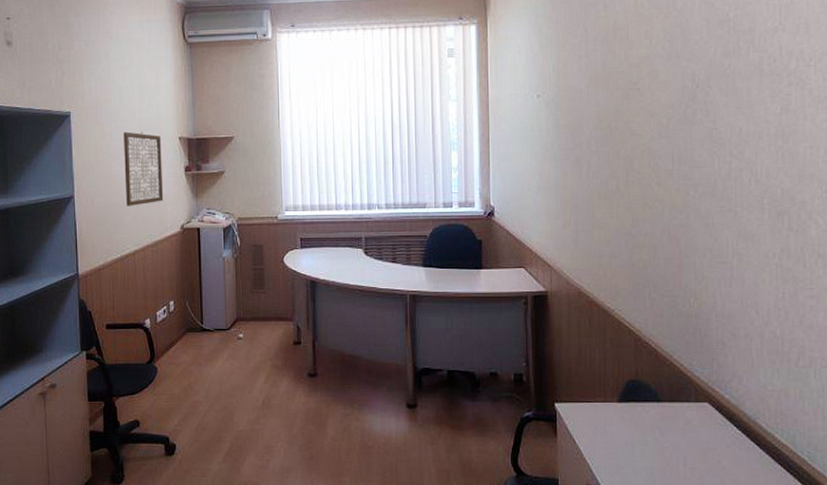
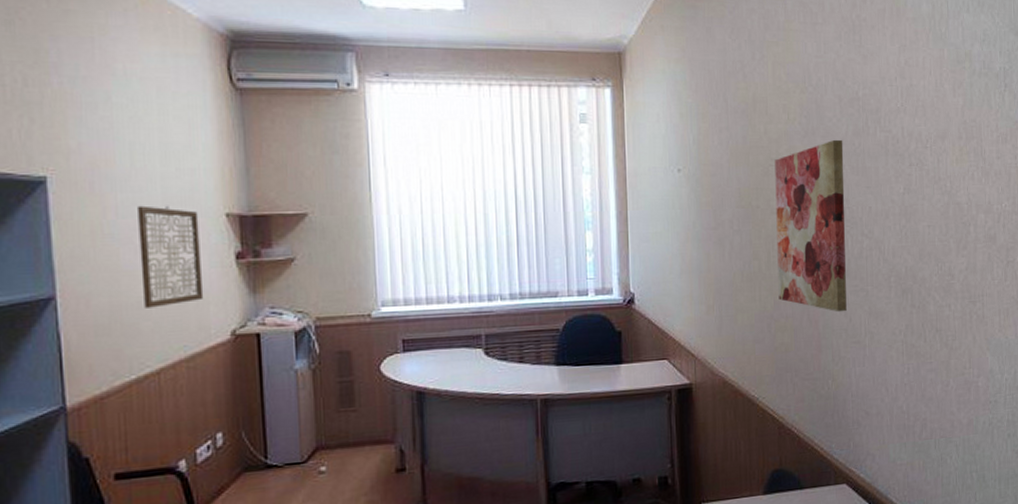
wall art: none [635,61,712,232] -> present [775,139,847,312]

